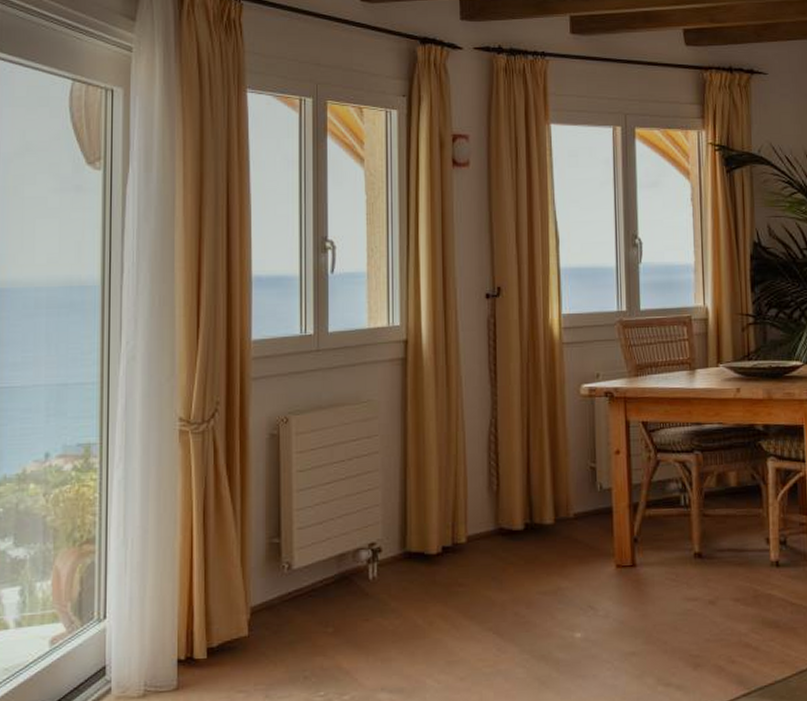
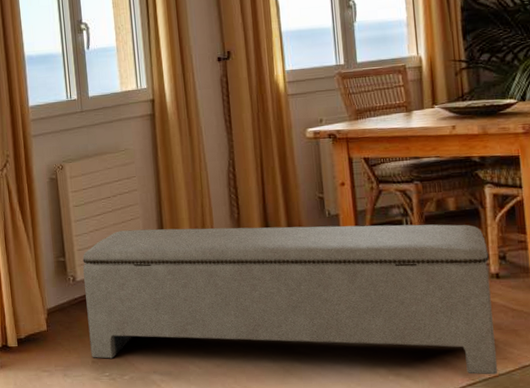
bench: none [303,502,775,683] -> present [82,224,498,375]

